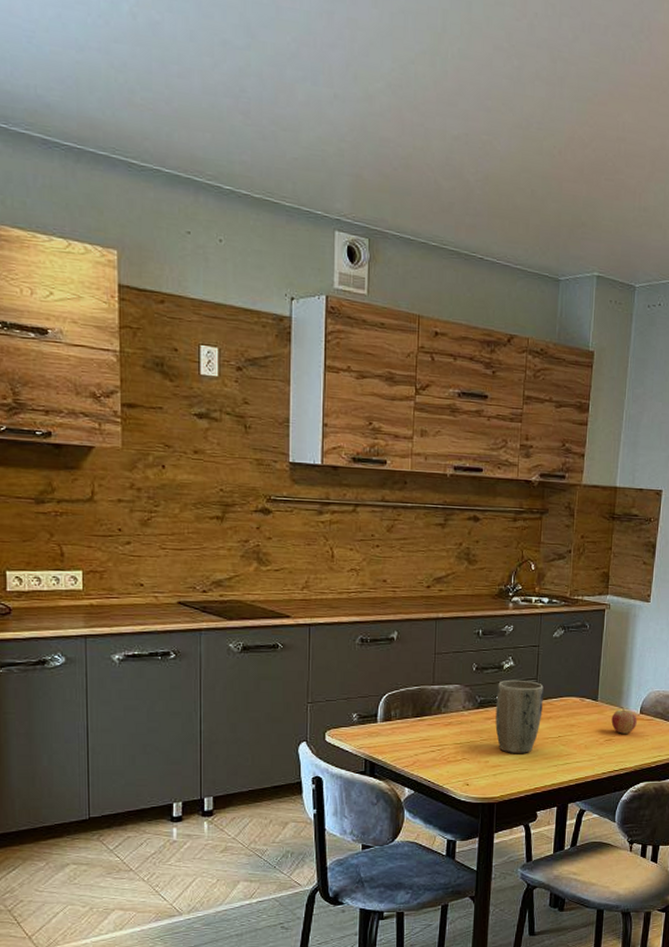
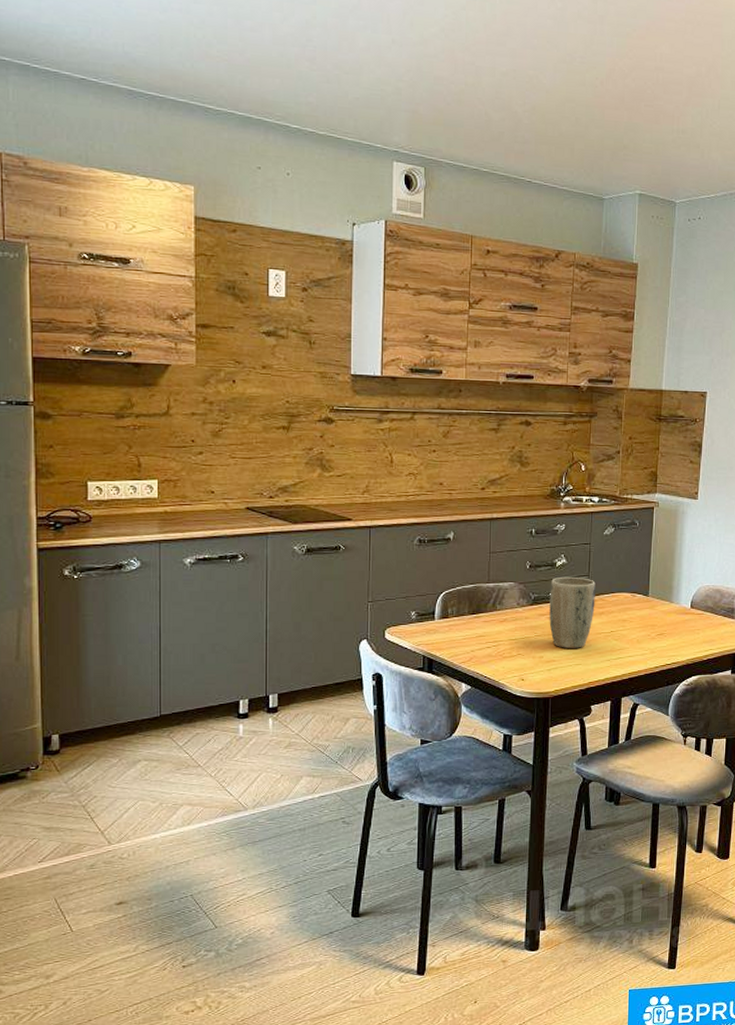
fruit: present [611,707,637,734] -> none [662,602,688,628]

